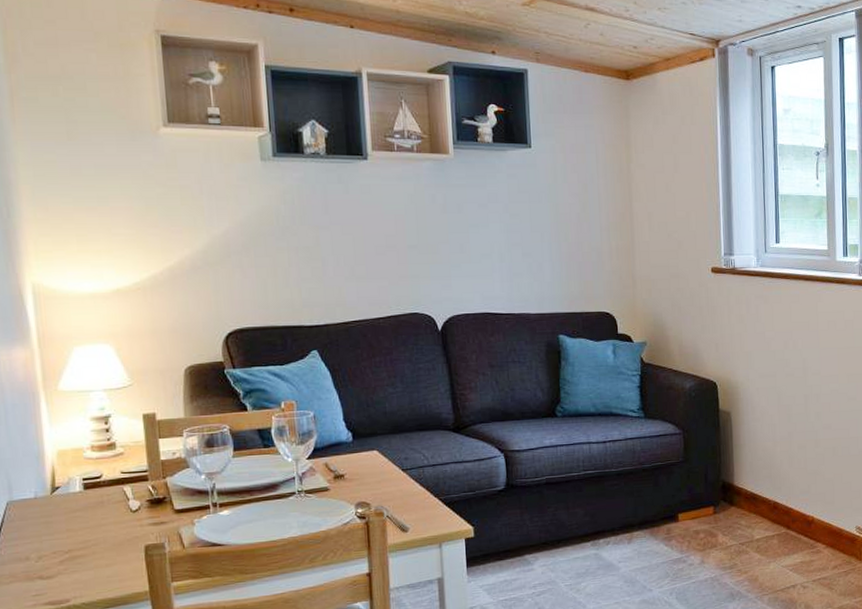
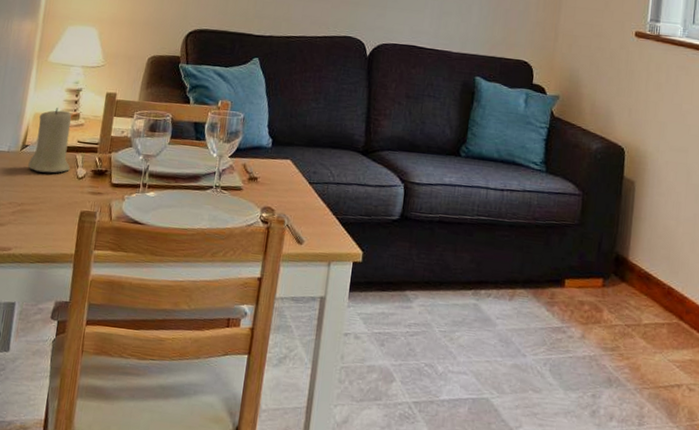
candle: none [65,440,119,514] -> present [28,108,71,173]

